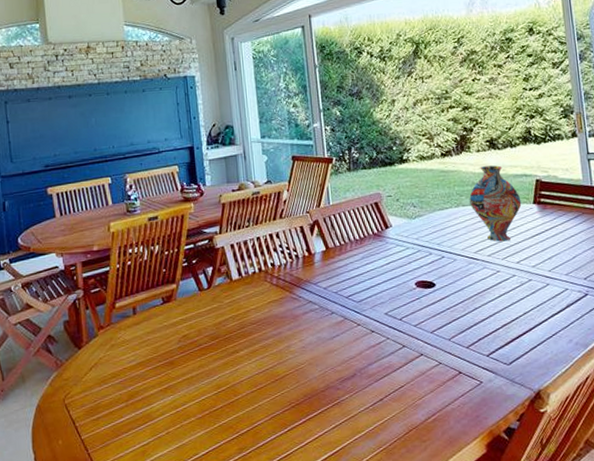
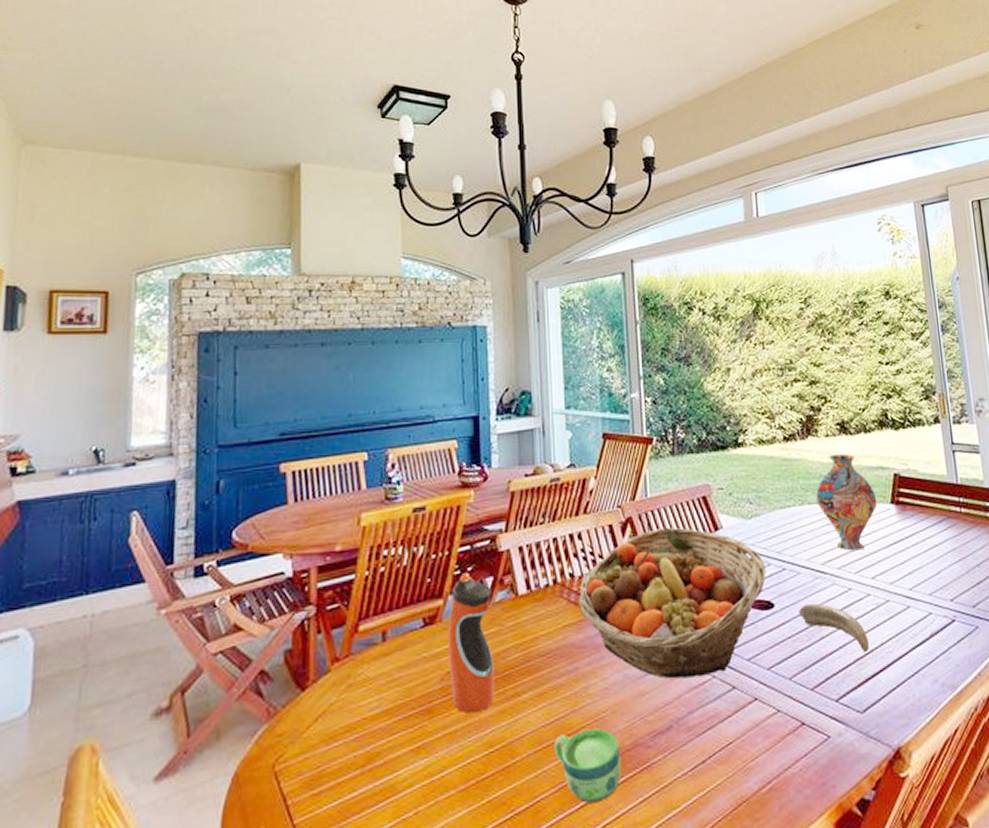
water bottle: none [181,264,219,365] -> present [448,573,495,714]
cup: none [266,375,318,428] -> present [554,728,621,803]
fruit basket: none [278,226,428,340] -> present [577,527,766,679]
animal claw: none [456,283,515,320] -> present [799,604,870,653]

